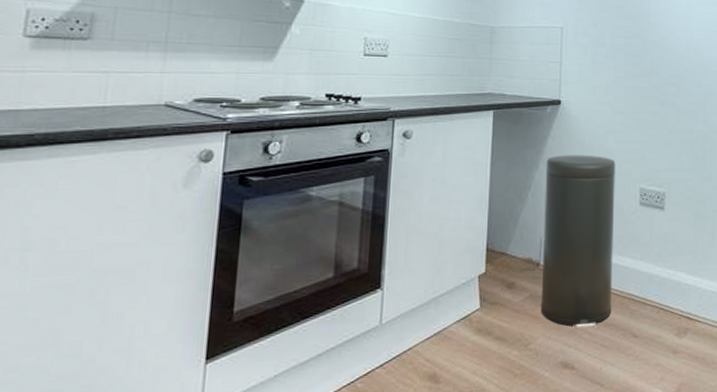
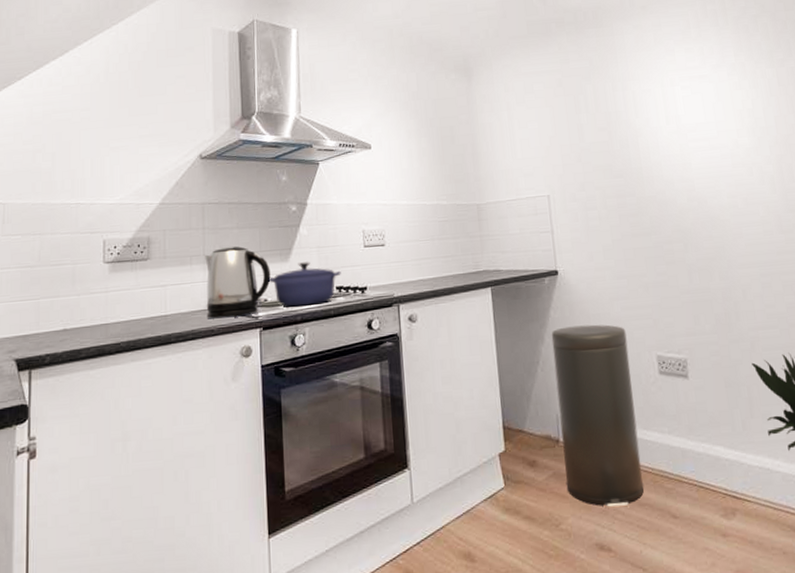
kettle: none [159,36,249,116] -> present [205,246,271,319]
cooking pot: none [245,64,334,112] -> present [268,262,341,308]

